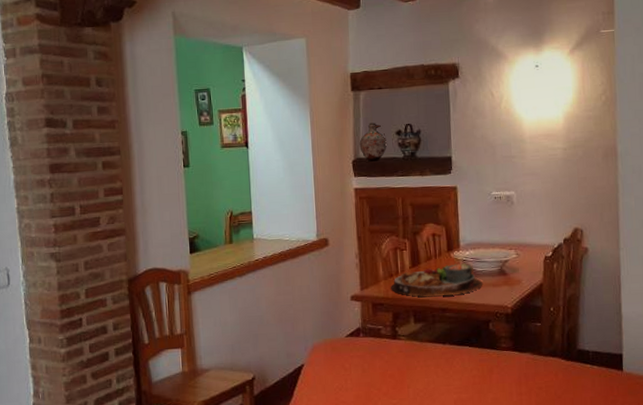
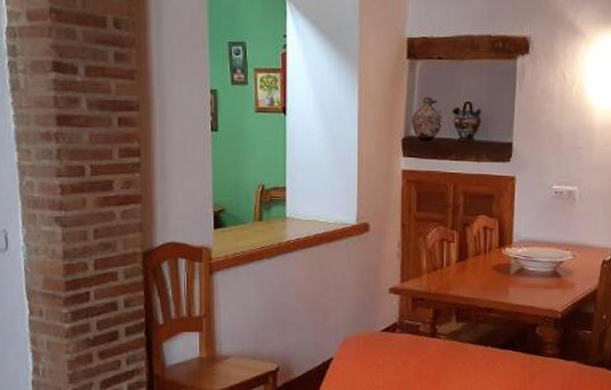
food platter: present [391,263,483,297] -> none [434,261,534,296]

